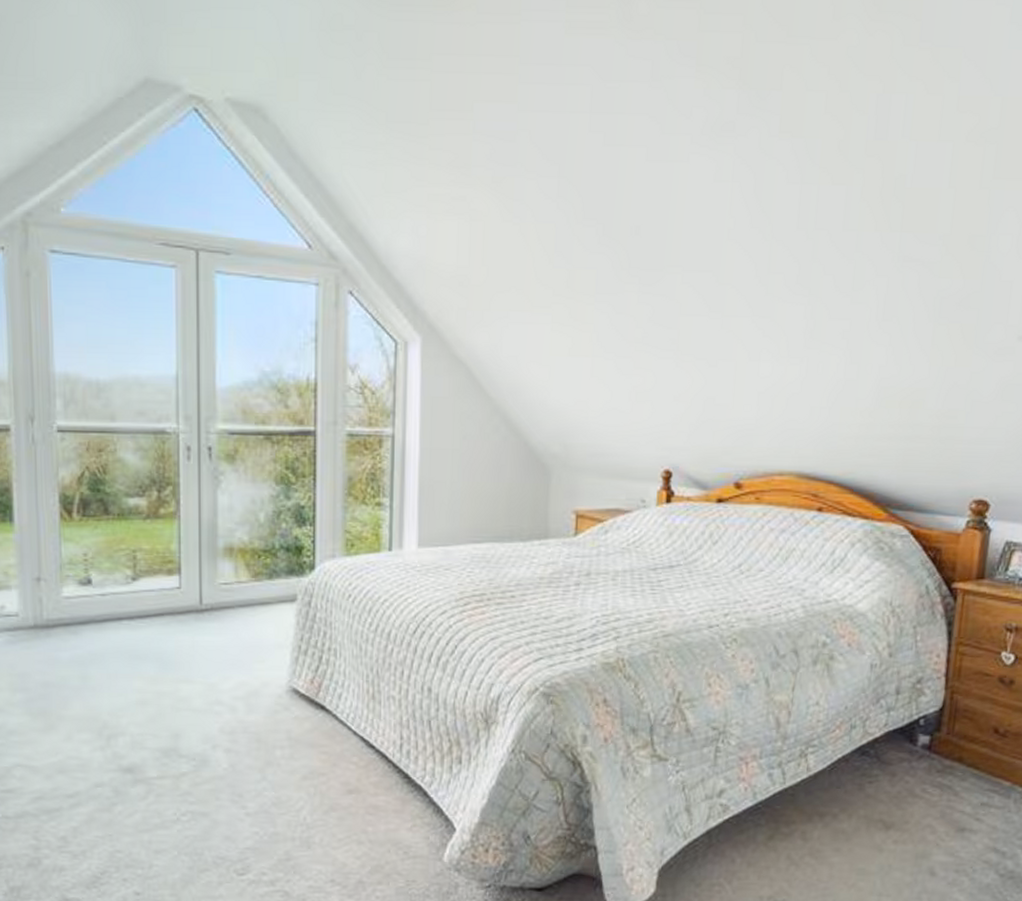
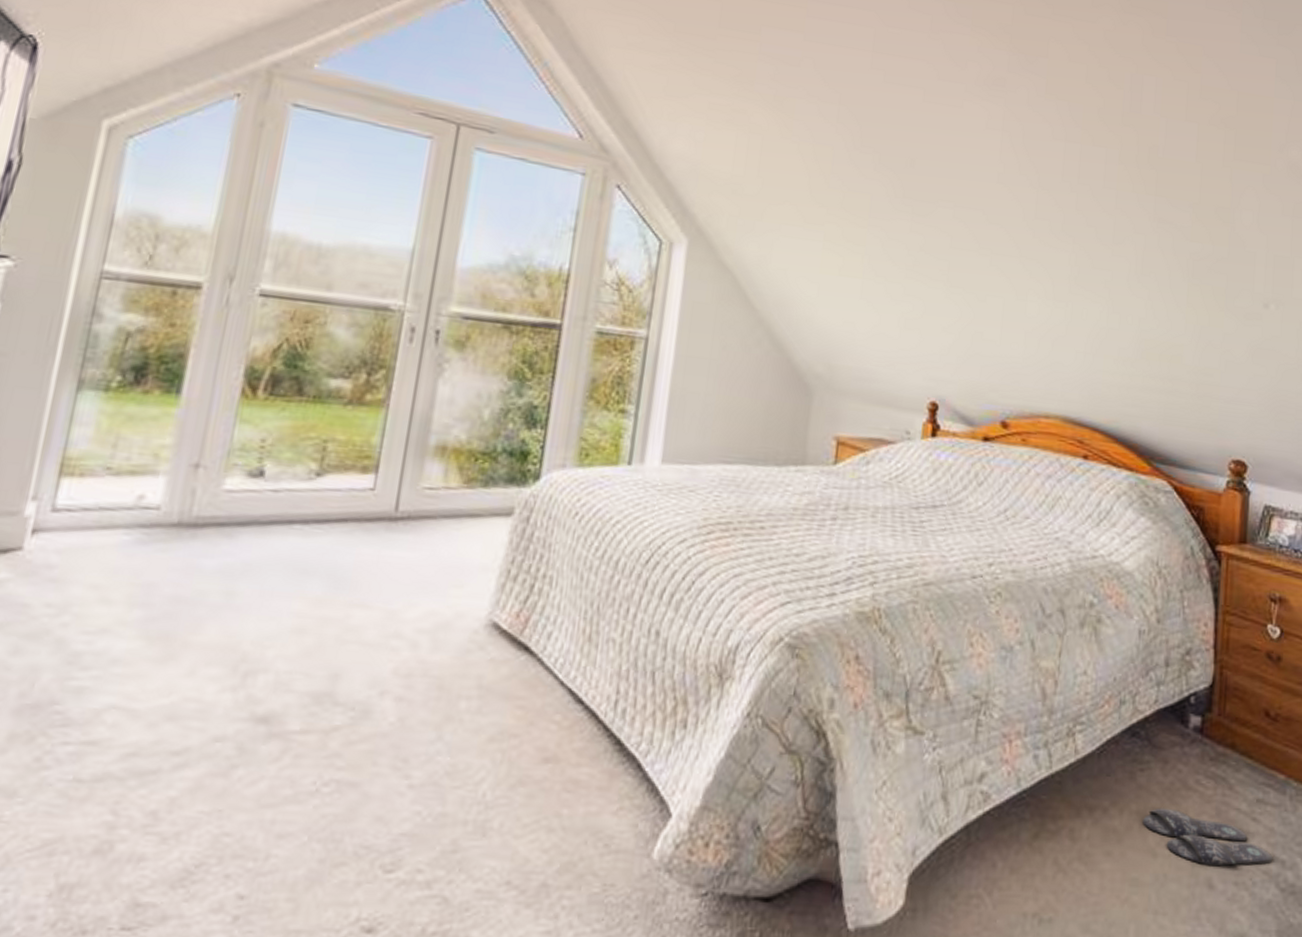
slippers: none [870,812,994,858] -> present [1143,808,1273,867]

